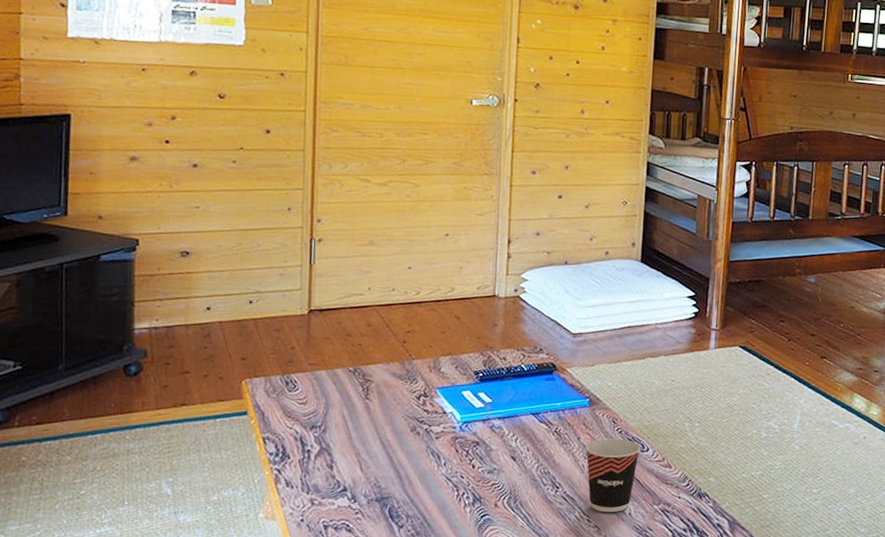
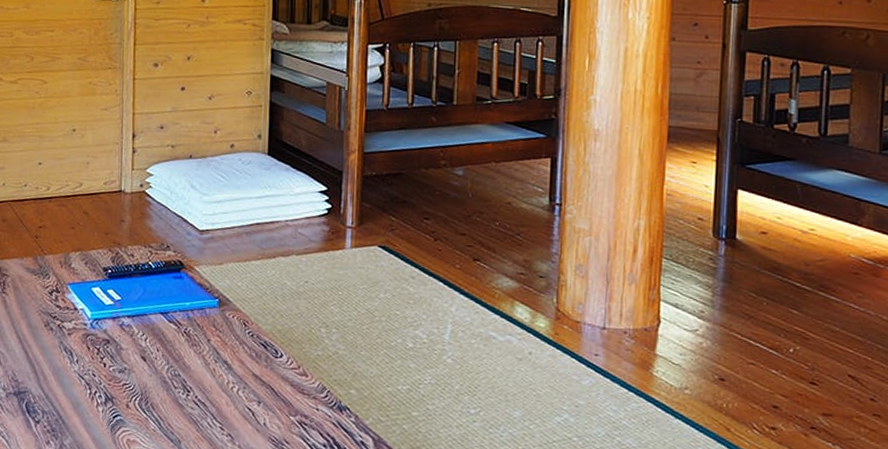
cup: present [585,438,641,513] -> none [216,341,274,422]

